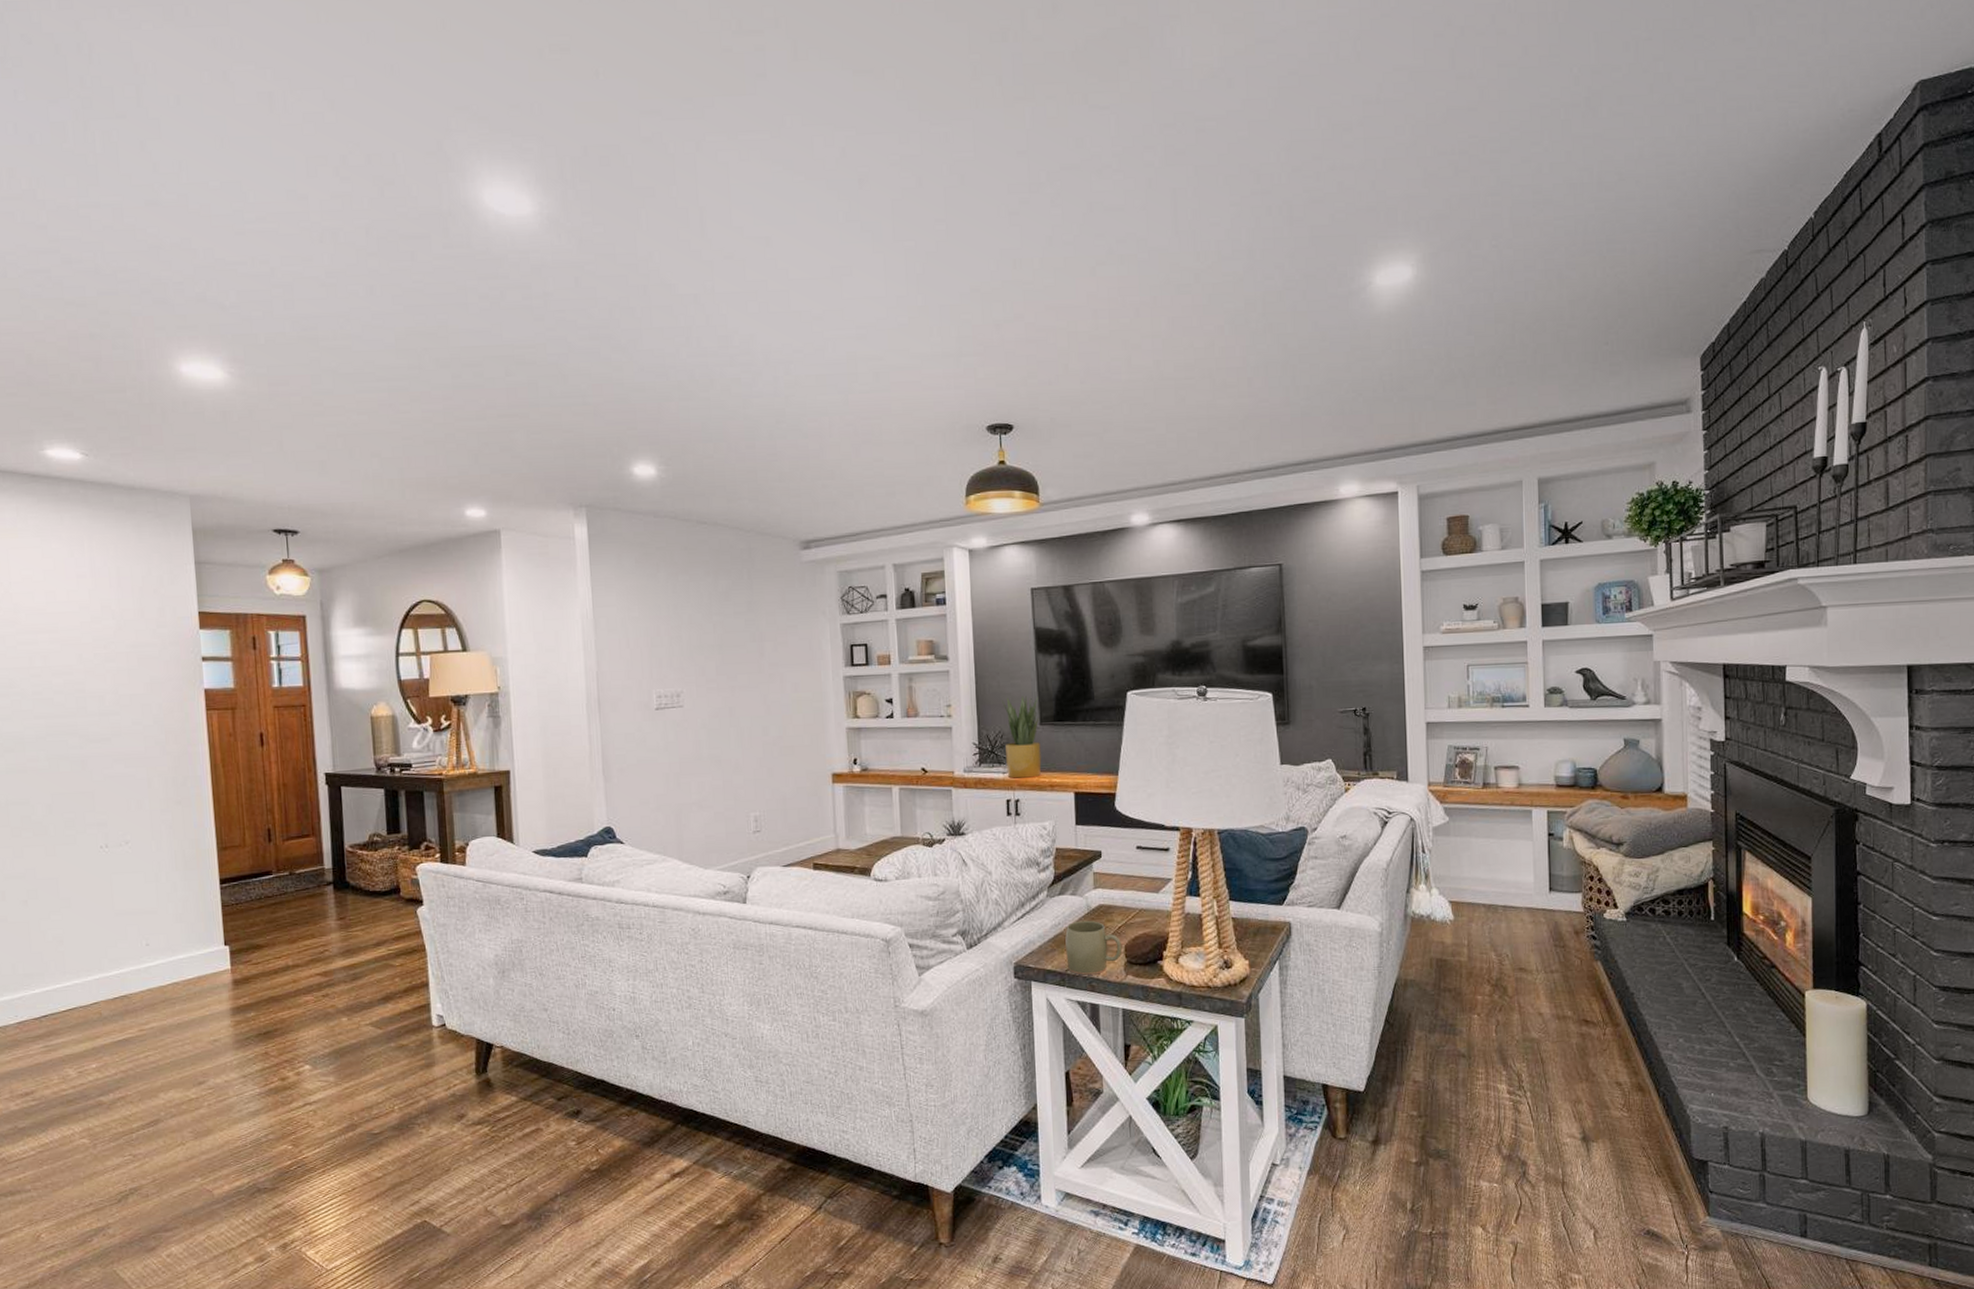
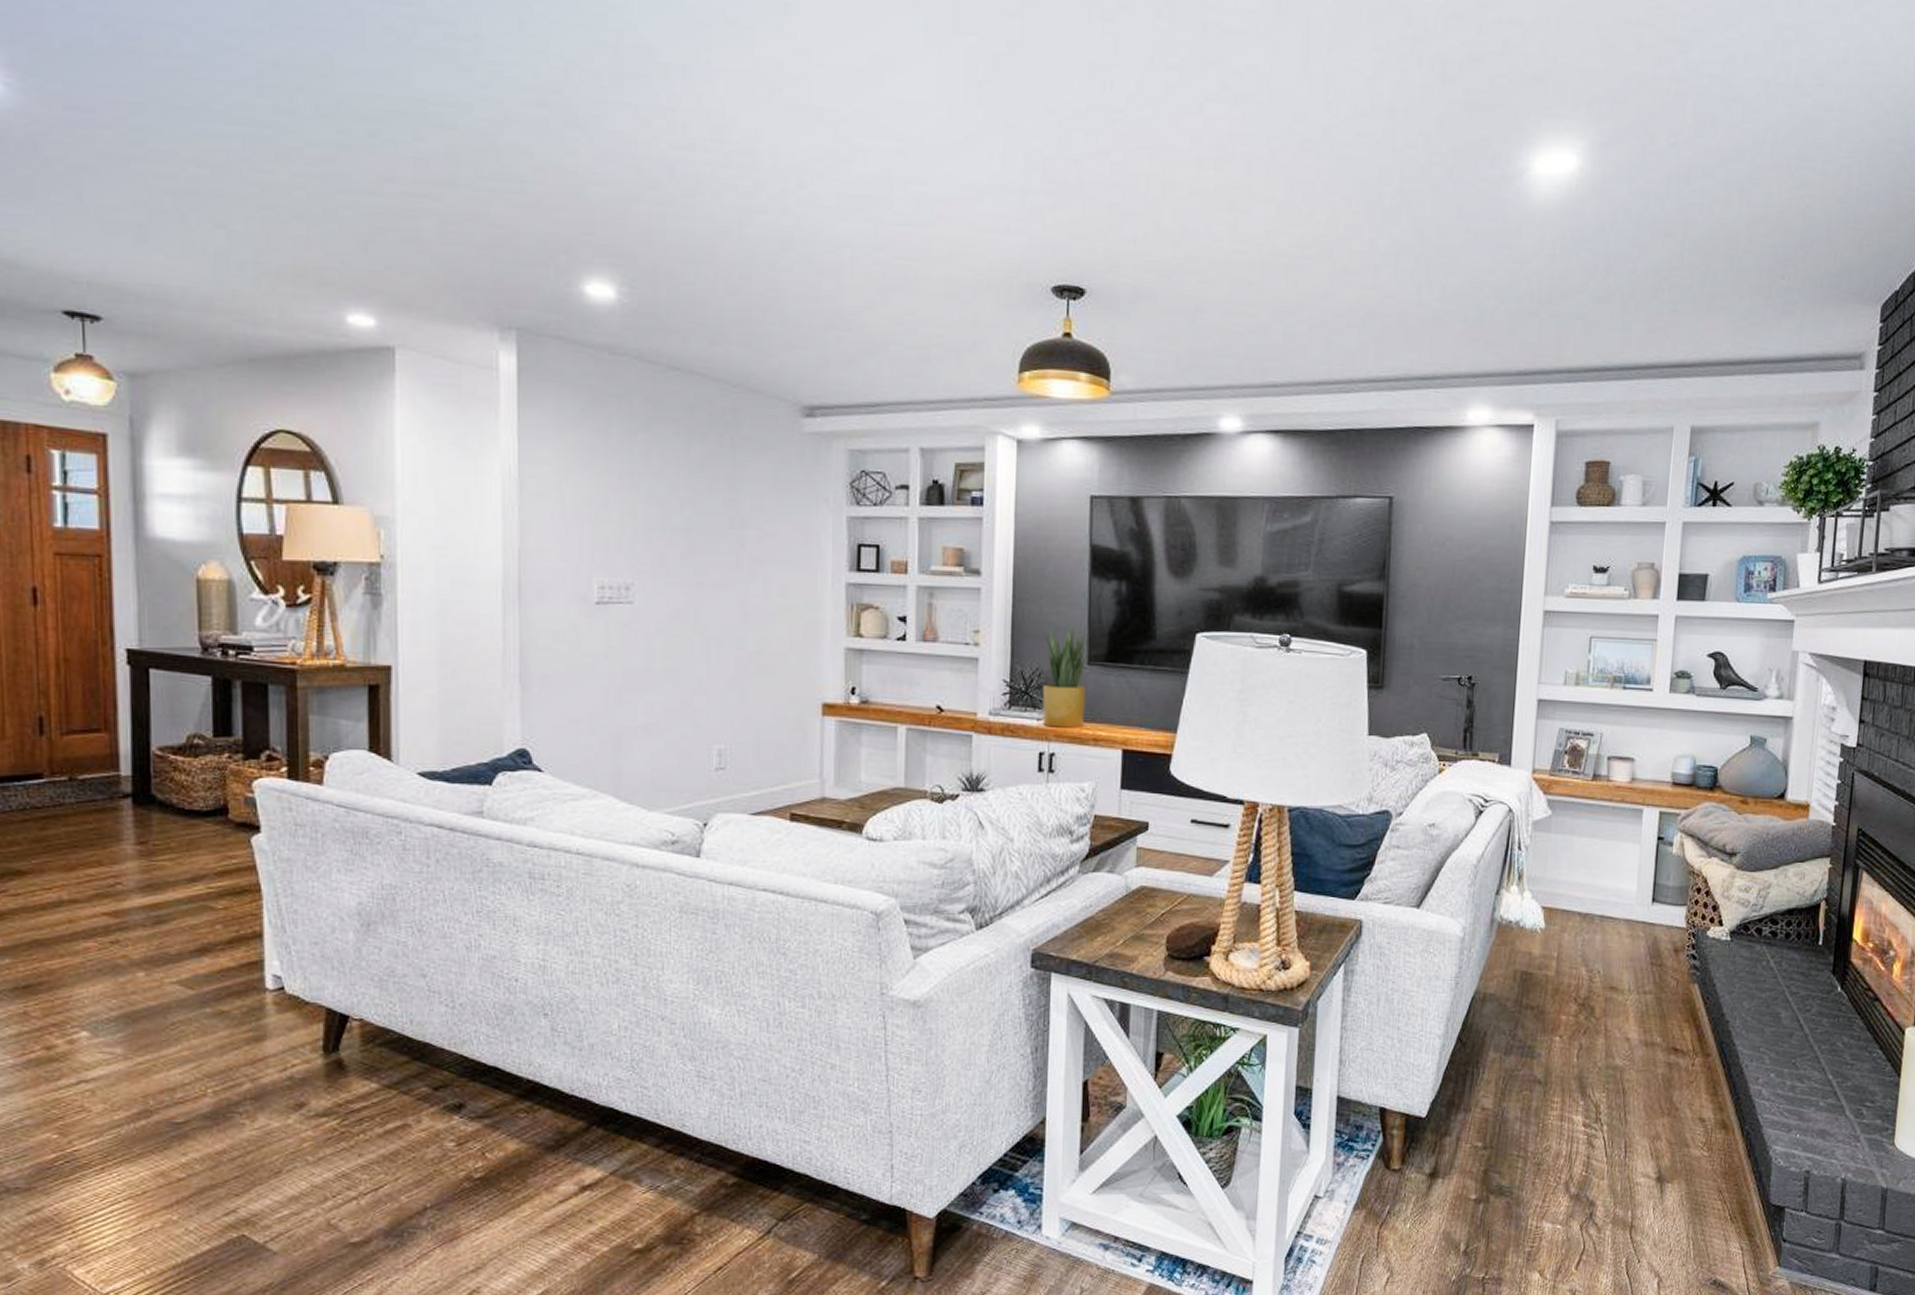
mug: present [1065,920,1122,975] -> none [1096,903,1164,968]

